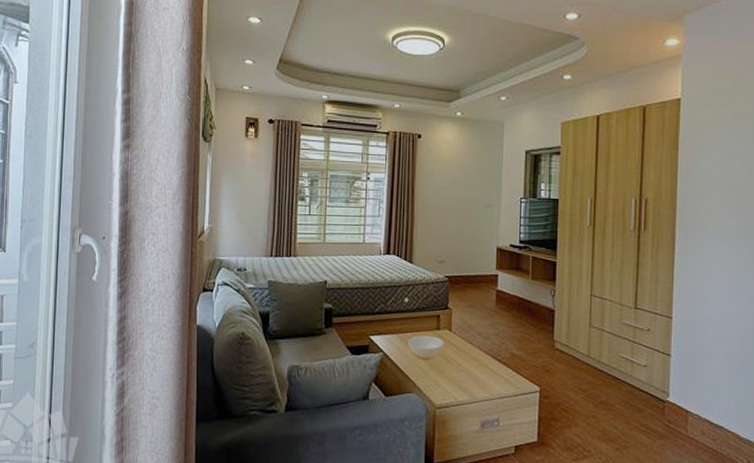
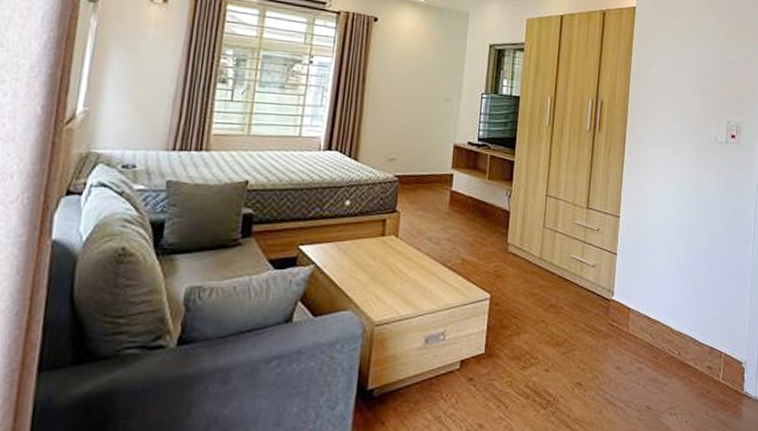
bowl: present [408,335,445,360] -> none [346,243,390,271]

